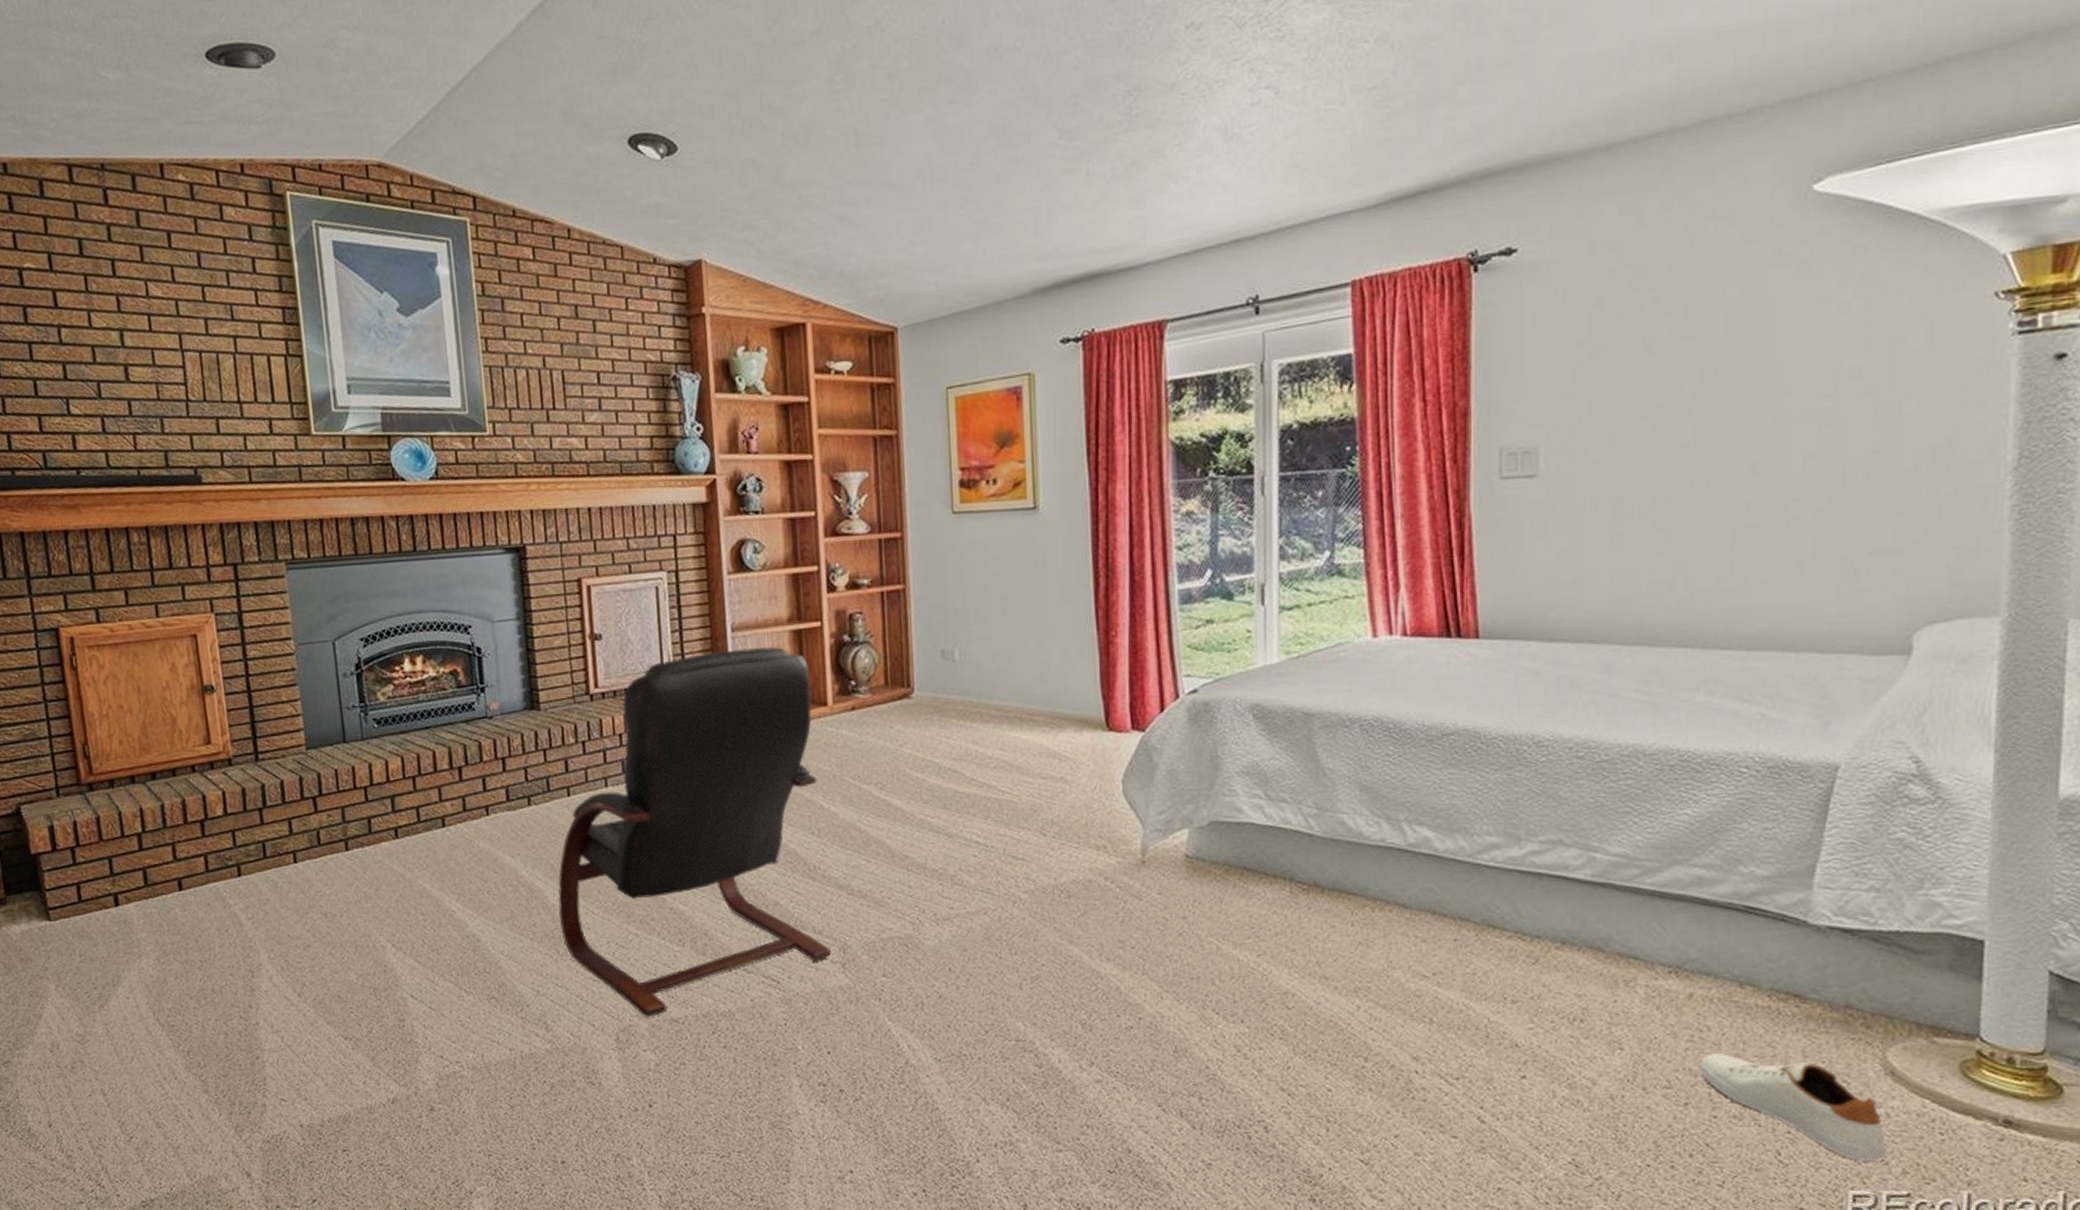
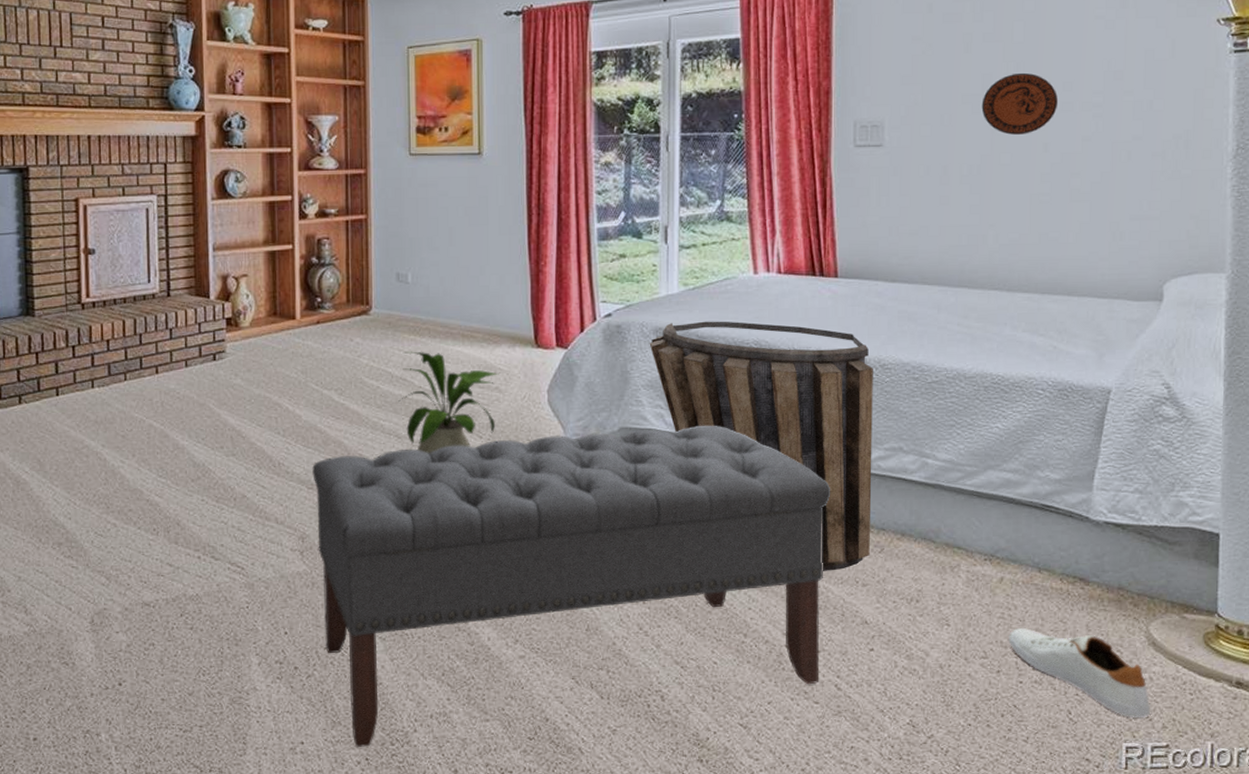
armchair: present [558,646,831,1017] -> none [43,265,291,601]
bench: none [852,817,1472,1177] -> present [312,425,831,747]
house plant: none [947,738,1064,855] -> present [398,351,499,454]
basket: none [1244,694,1525,986] -> present [649,321,873,571]
decorative plate: none [1667,375,1772,455] -> present [981,72,1059,135]

